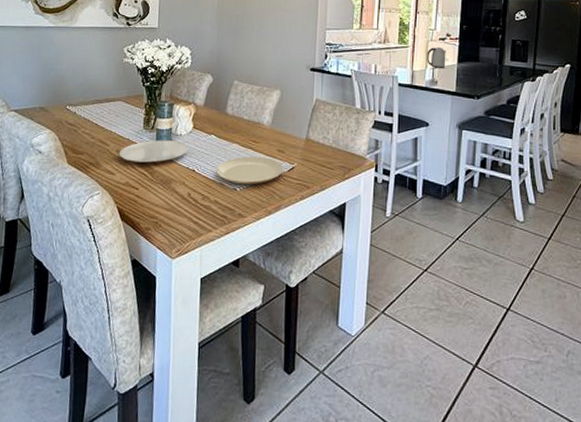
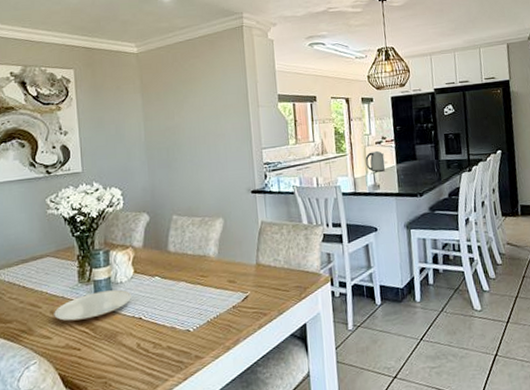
plate: present [216,156,284,185] -> none [165,290,237,325]

